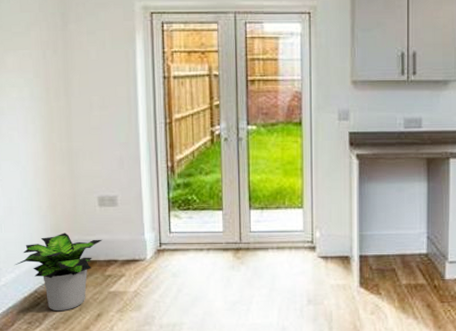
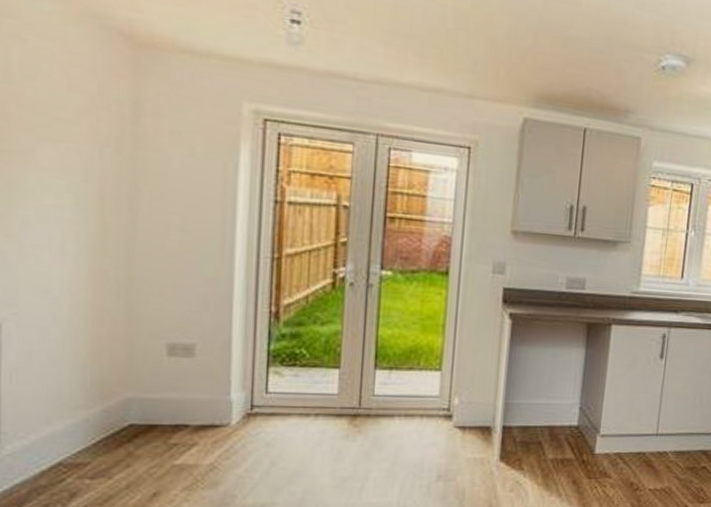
potted plant: present [14,233,103,312] -> none [27,388,169,490]

